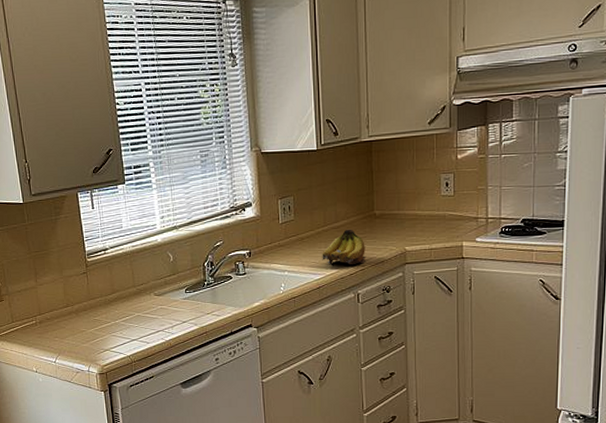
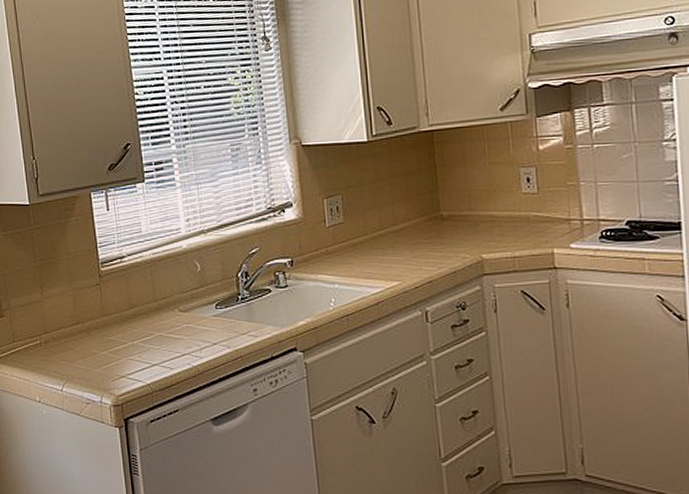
fruit: present [322,230,367,265] -> none [379,234,434,276]

